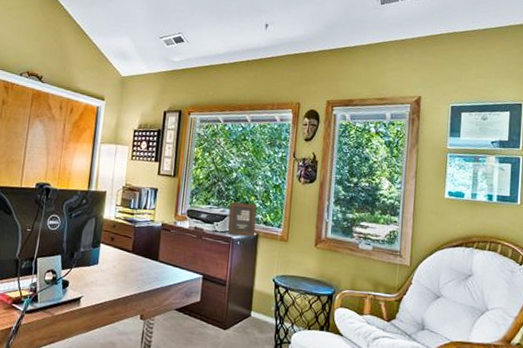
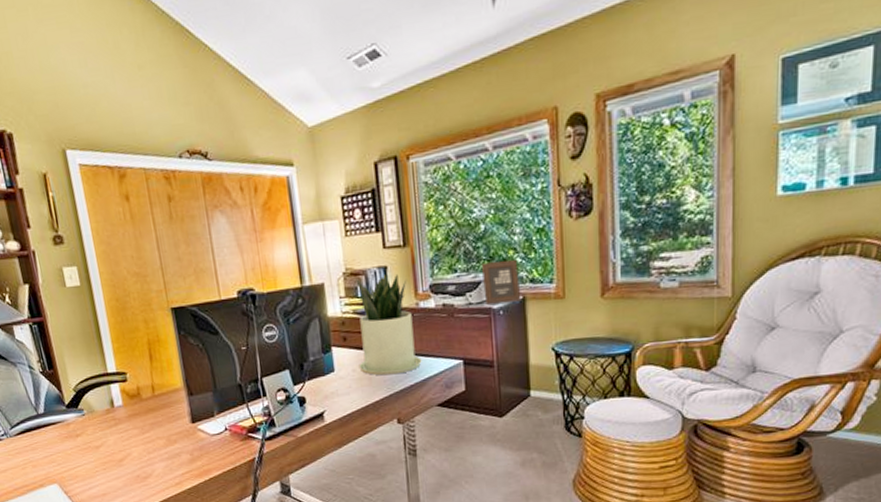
planter: none [118,193,170,277] -> present [356,273,422,376]

